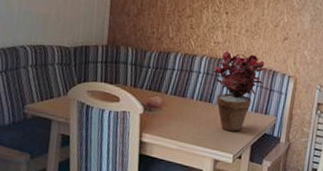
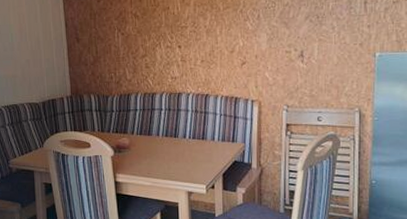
potted plant: present [214,51,266,131] -> none [175,84,228,162]

